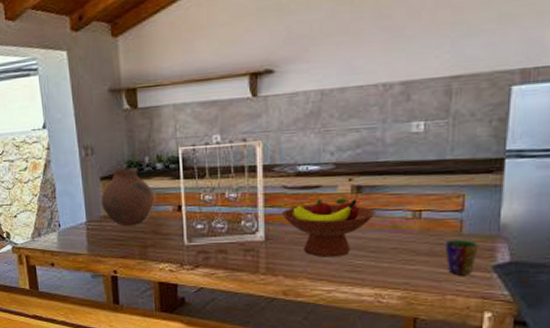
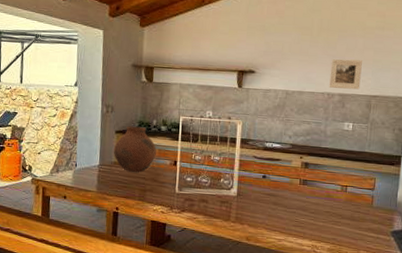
fruit bowl: present [281,197,375,258] -> none [251,169,317,214]
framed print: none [384,26,434,75] -> present [329,59,362,90]
cup: present [445,240,479,276] -> none [361,210,383,237]

